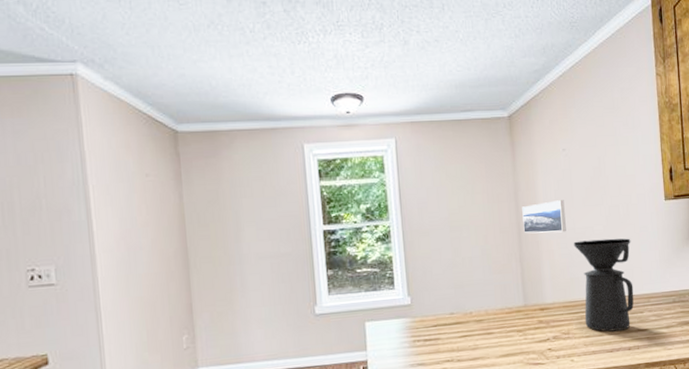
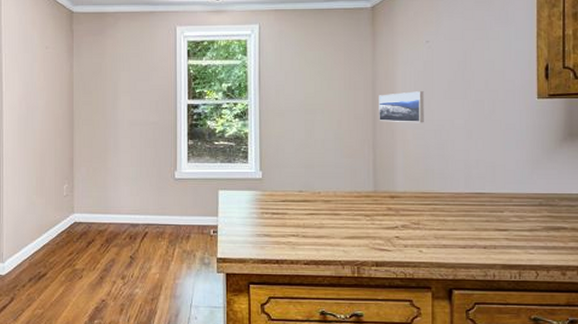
coffee maker: present [573,238,634,332] -> none [430,133,495,228]

